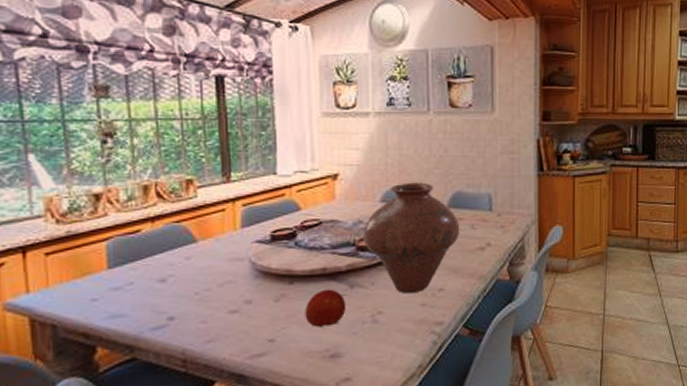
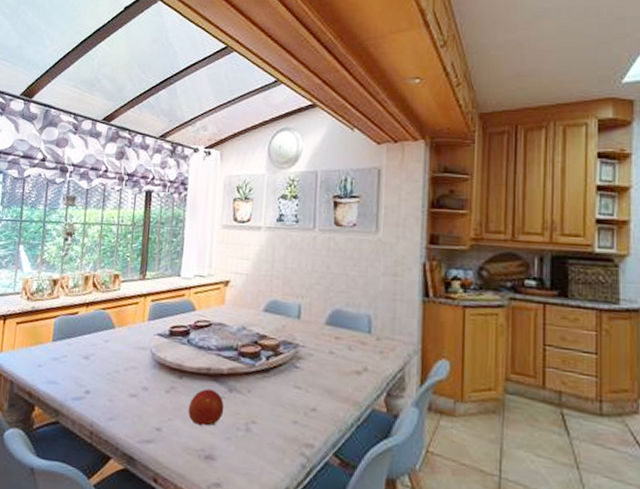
vase: present [364,182,460,294] -> none [245,295,337,409]

